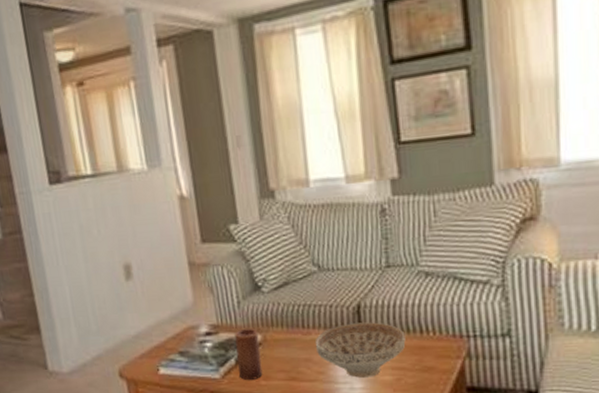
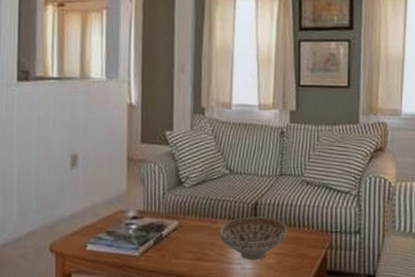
candle: present [235,328,263,380] -> none [155,215,176,258]

